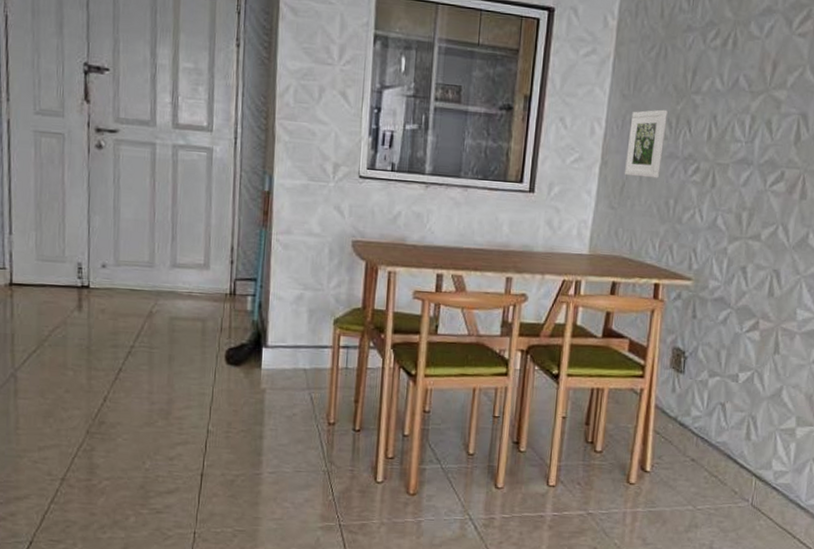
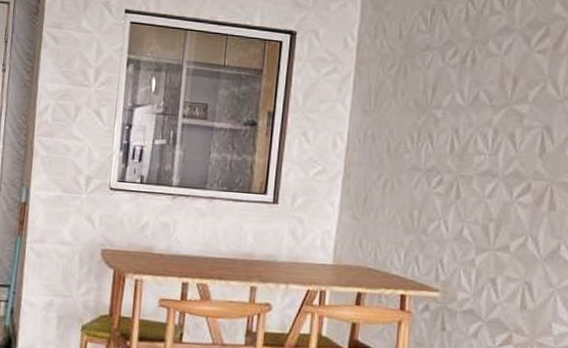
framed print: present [625,109,668,179] -> none [368,123,409,190]

